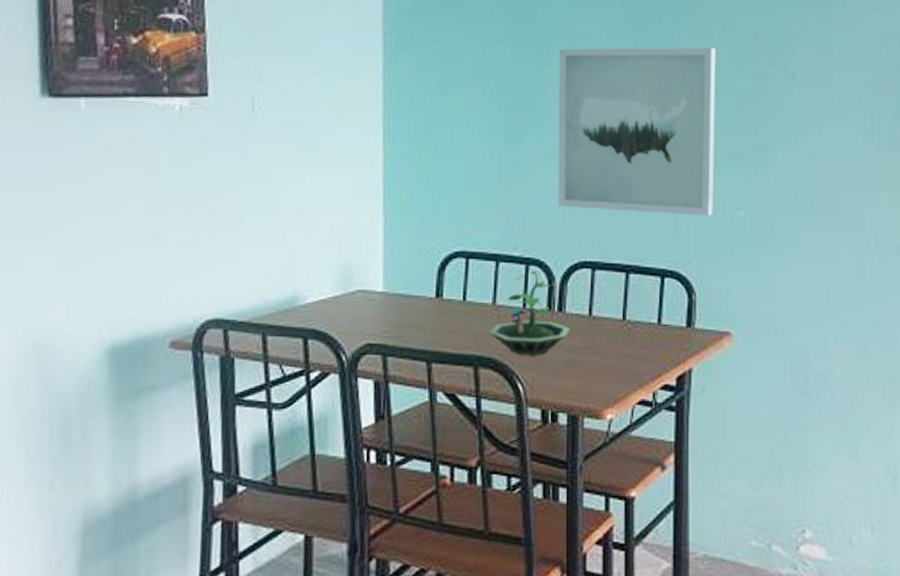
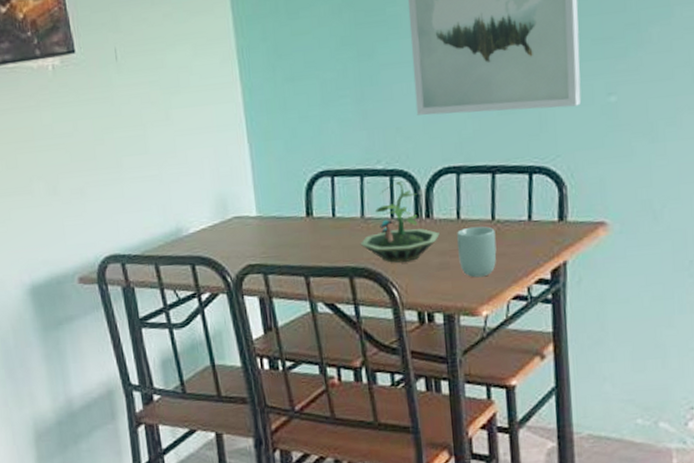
cup: none [588,324,625,378] -> present [457,226,497,278]

